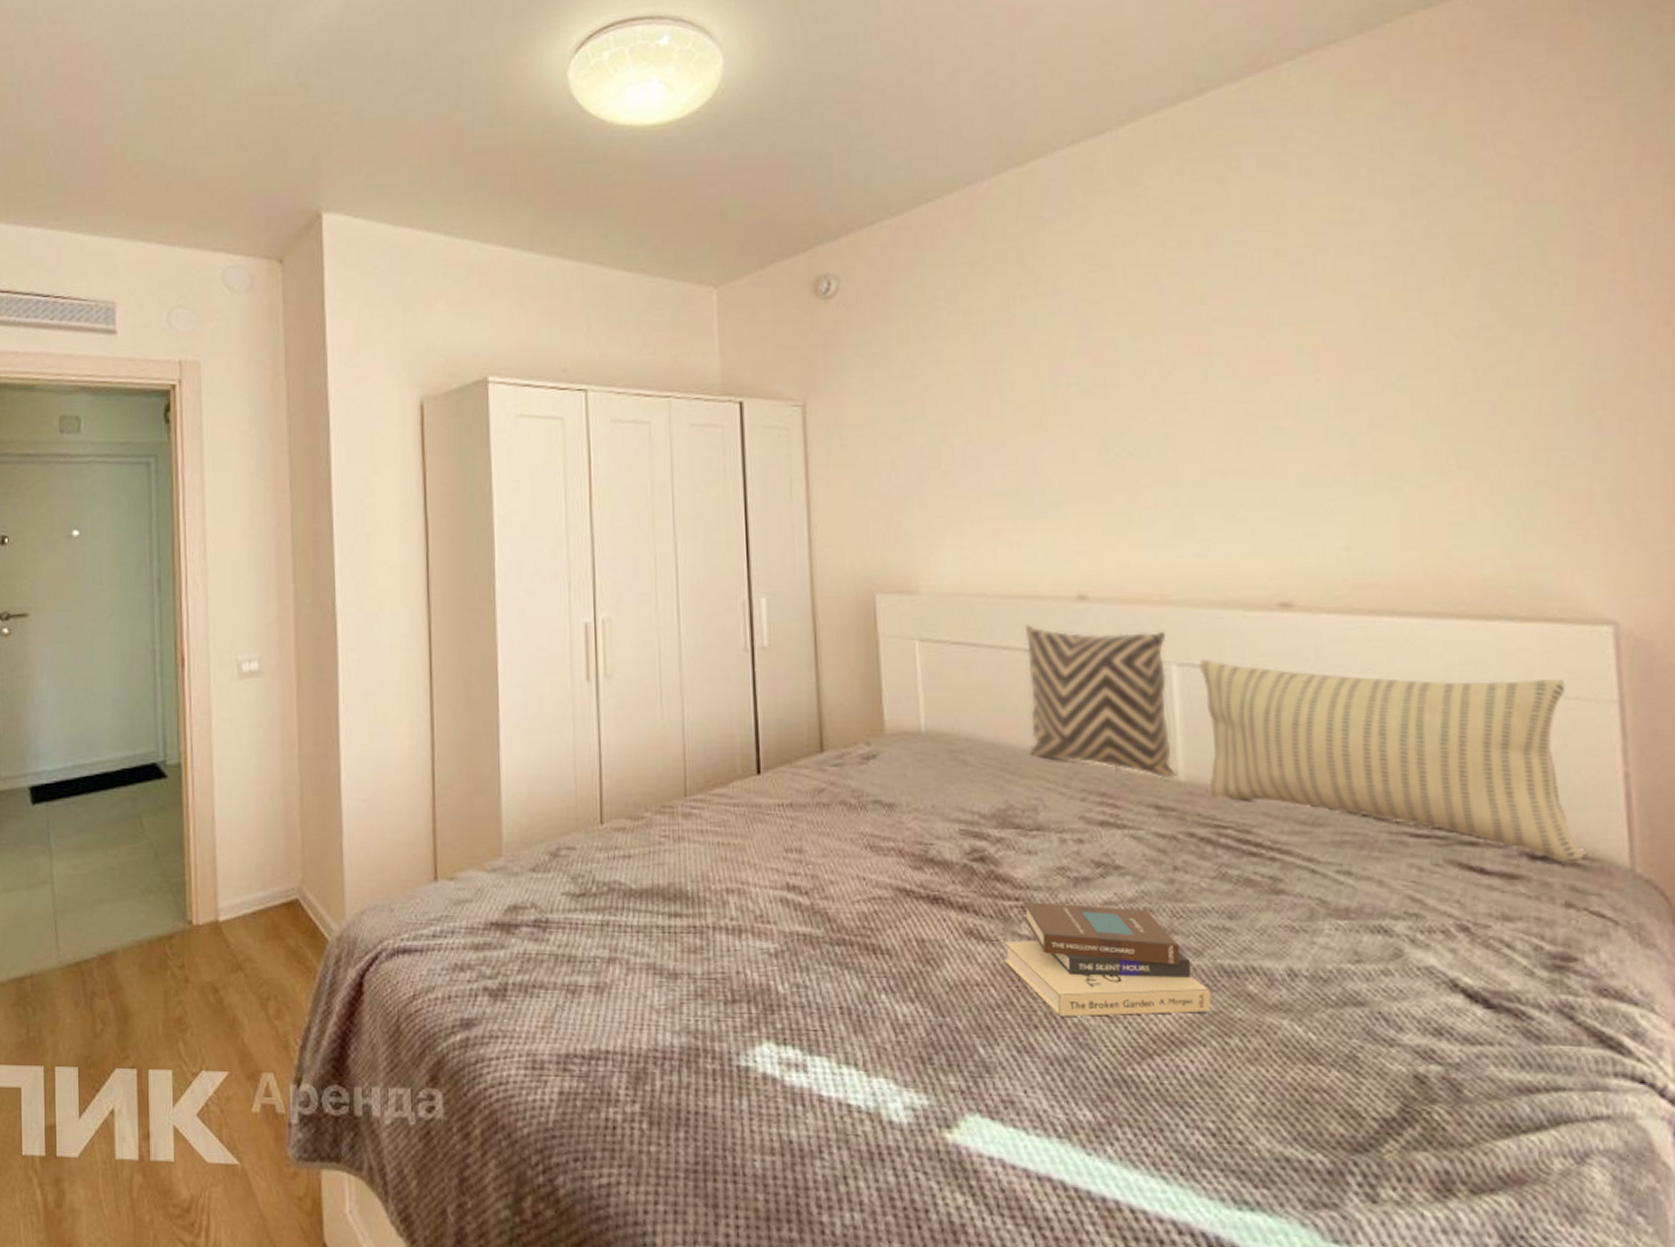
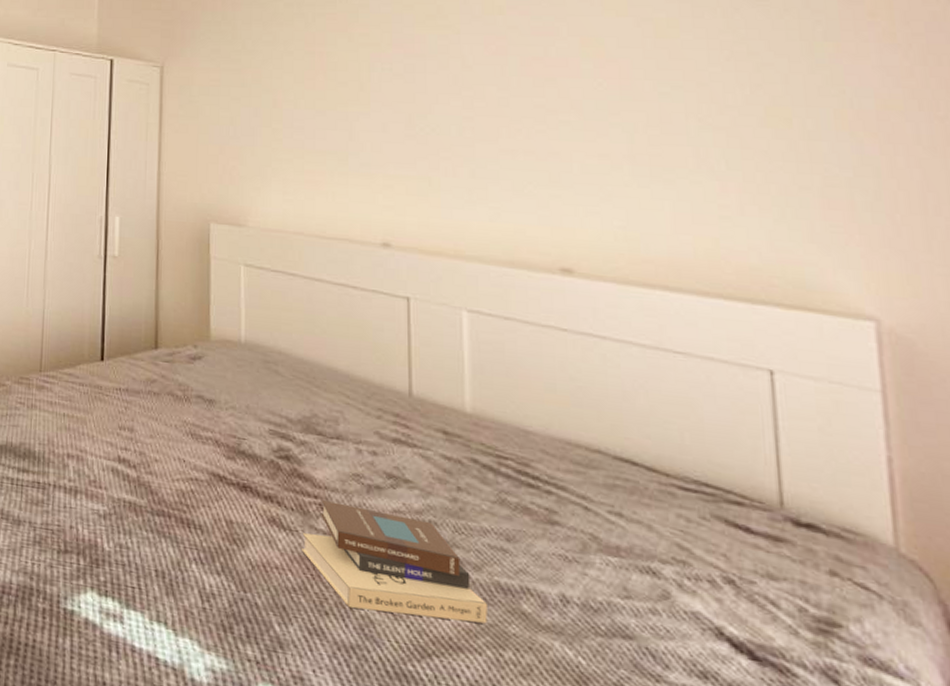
pillow: present [1025,625,1176,779] -> none [334,263,463,409]
pillow: present [1199,660,1584,863] -> none [487,309,848,535]

